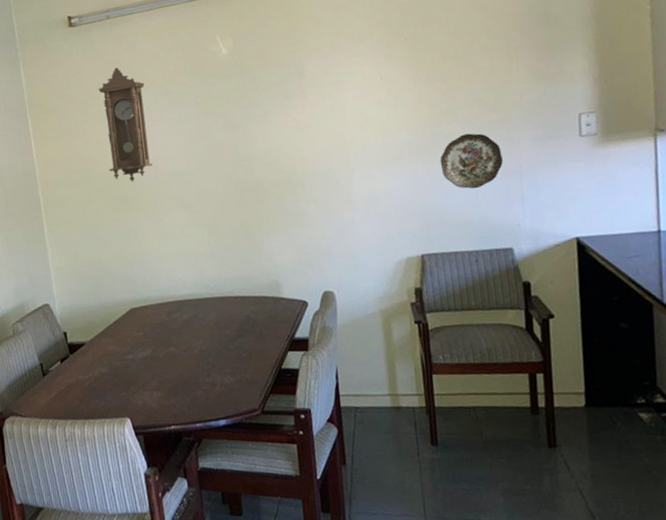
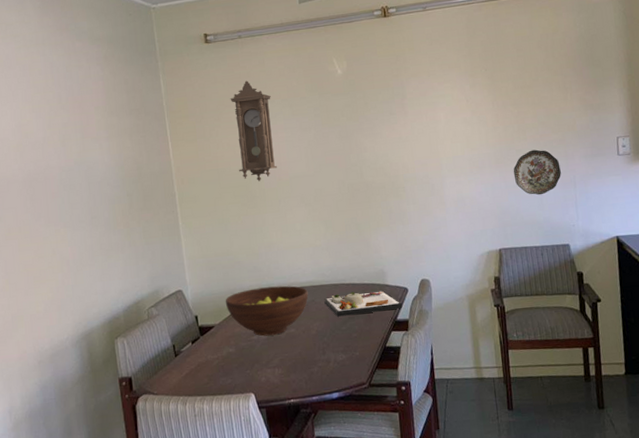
fruit bowl: none [96,299,190,356] -> present [225,285,309,336]
dinner plate: none [208,304,301,334] -> present [324,290,403,317]

